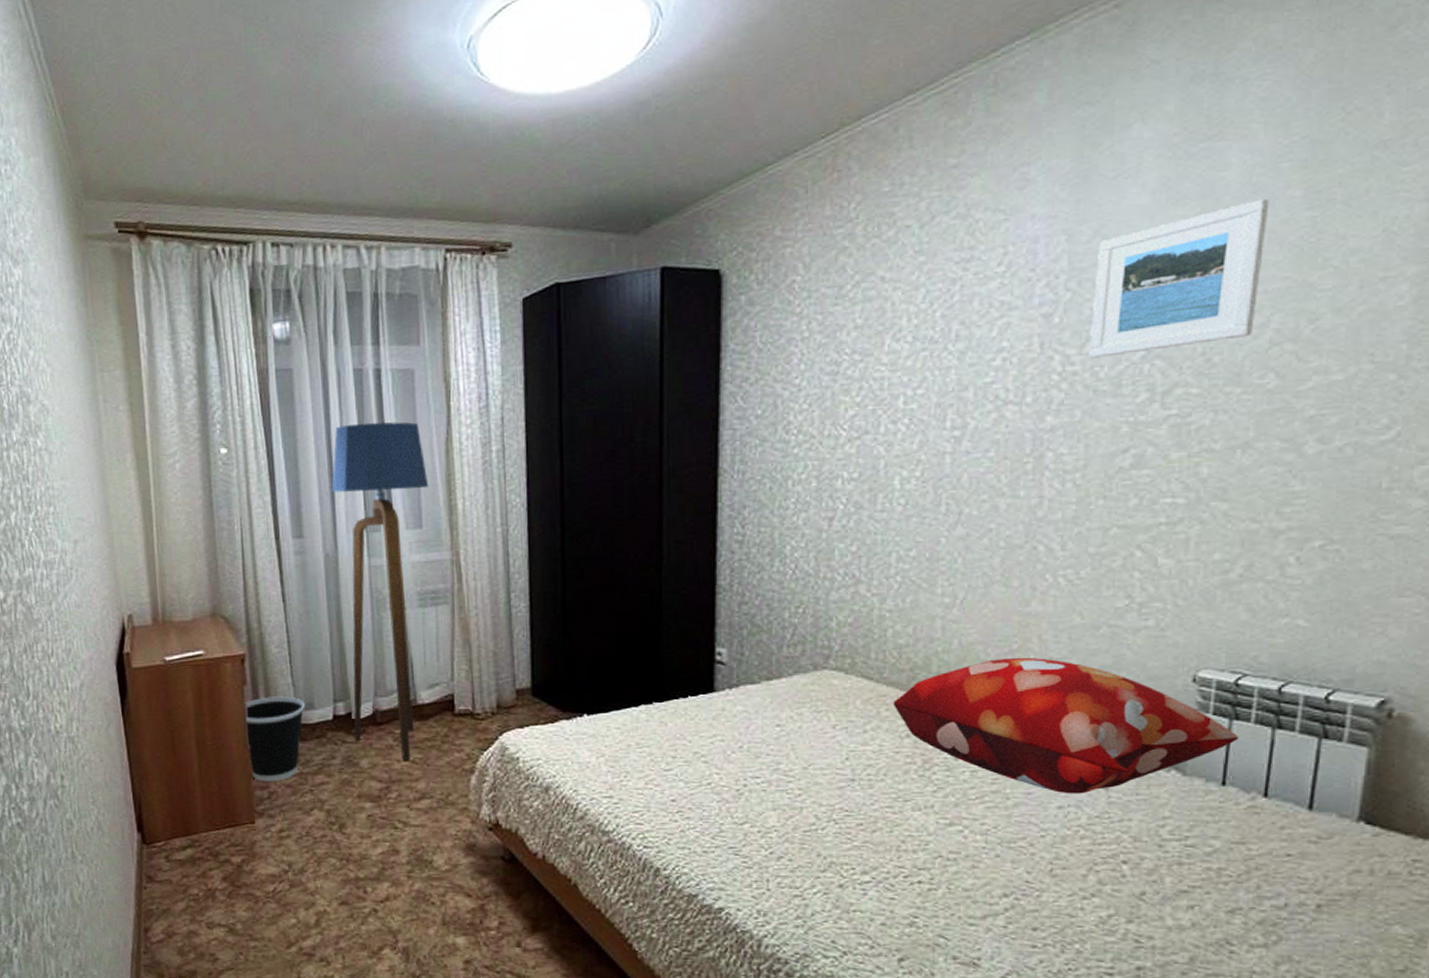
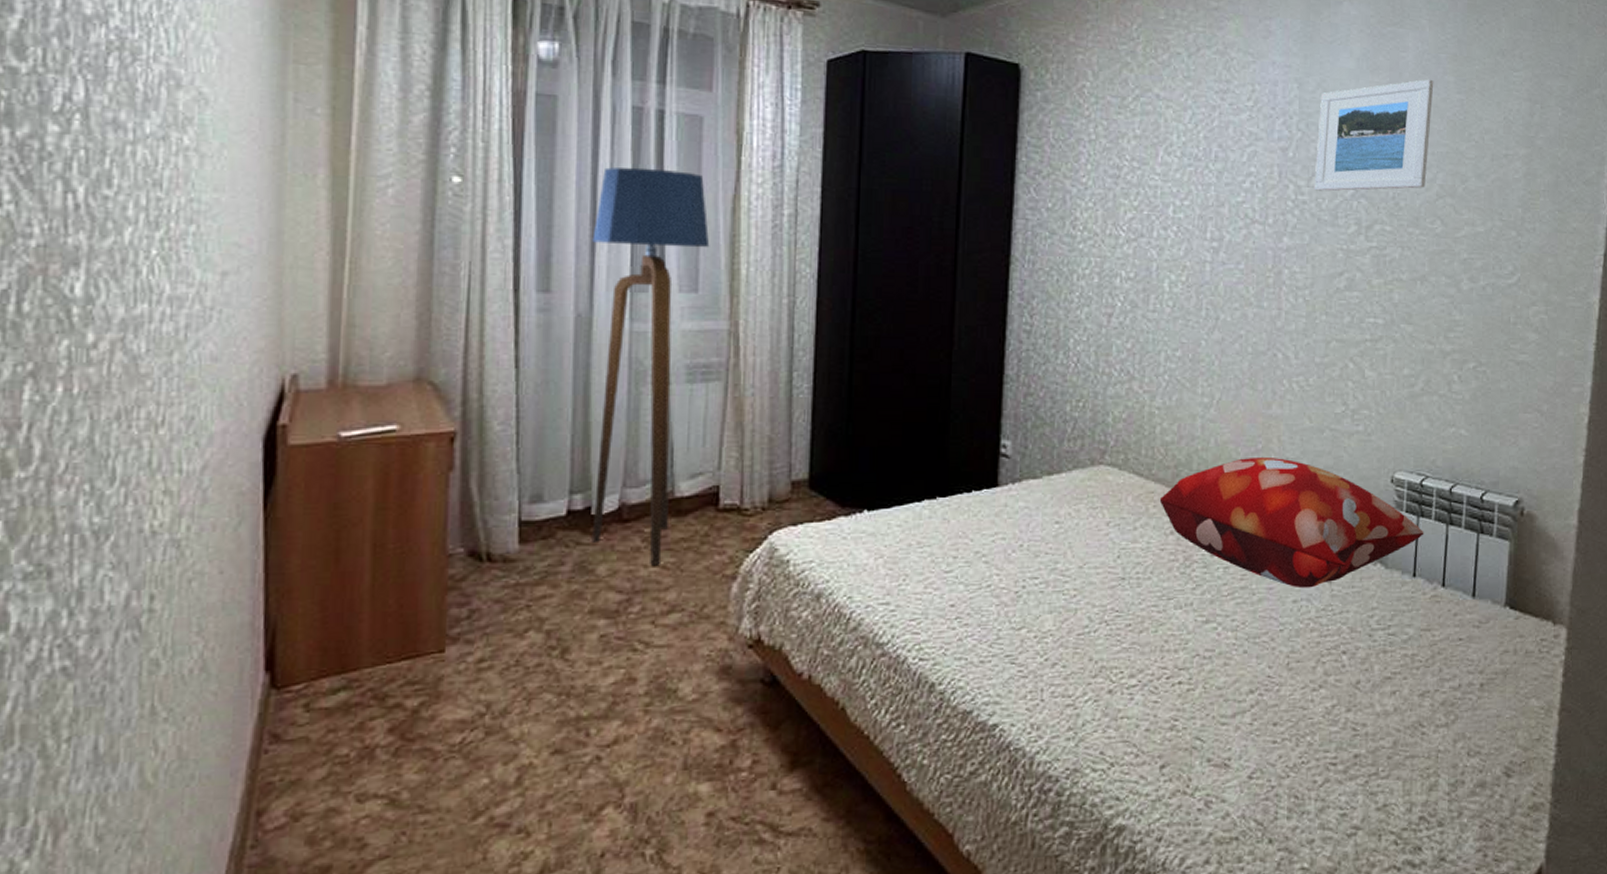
wastebasket: present [244,696,305,782] -> none [445,486,531,597]

